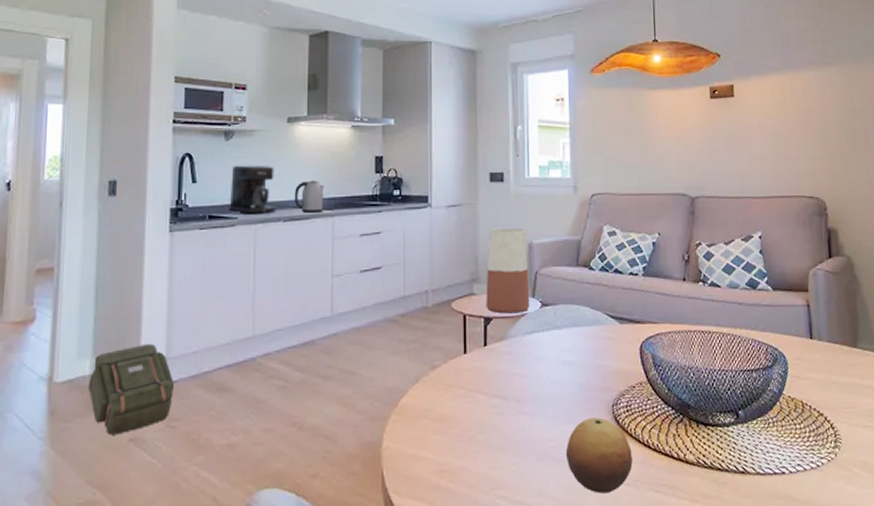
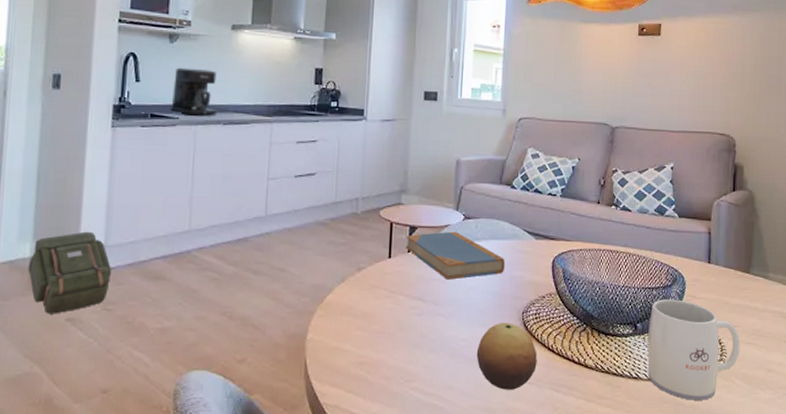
kettle: present [294,180,324,213] -> none [234,87,264,118]
book: none [481,320,590,374] -> present [405,231,506,280]
vase: present [486,227,530,314] -> none [412,143,456,224]
mug: none [751,381,856,495] -> present [647,299,741,400]

